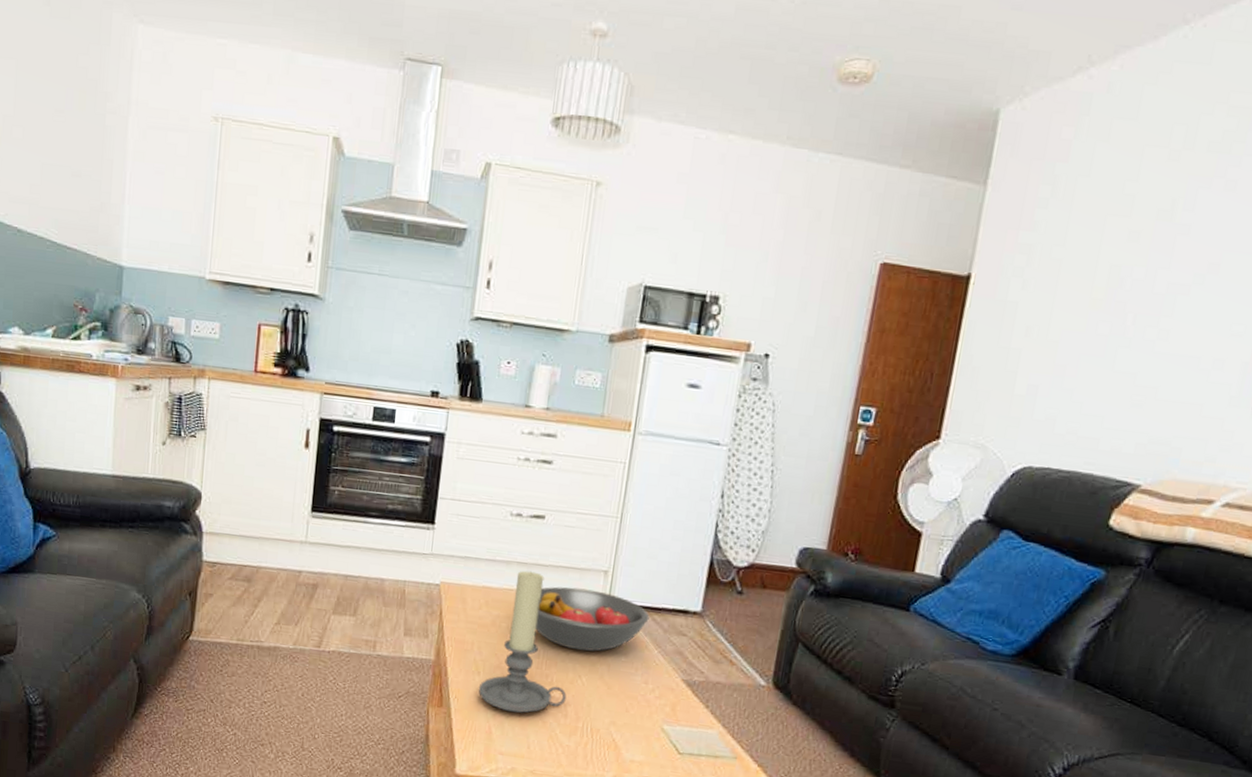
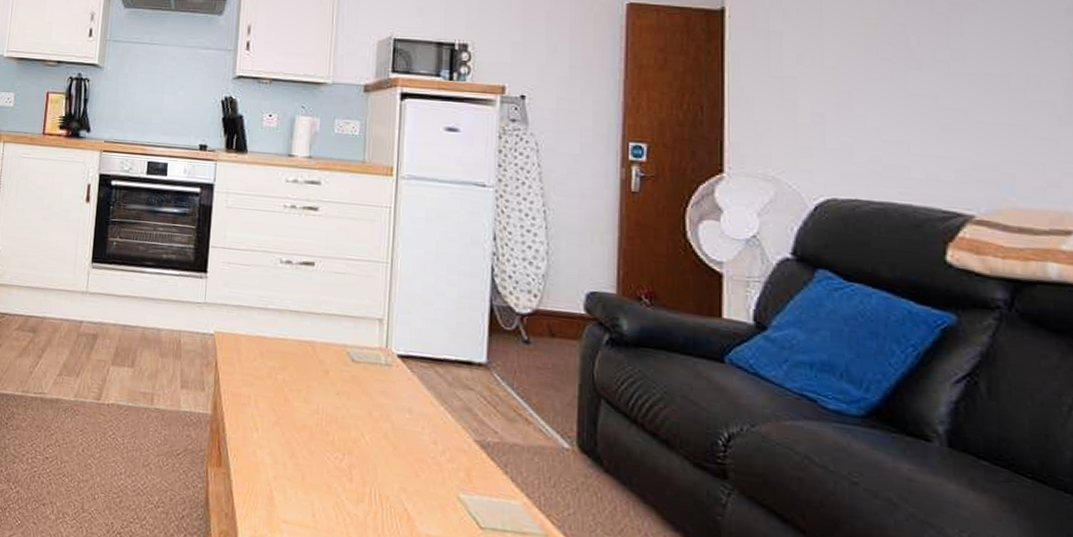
candle holder: present [478,570,567,713] -> none [257,319,350,476]
fruit bowl: present [535,586,650,652] -> none [312,336,431,407]

